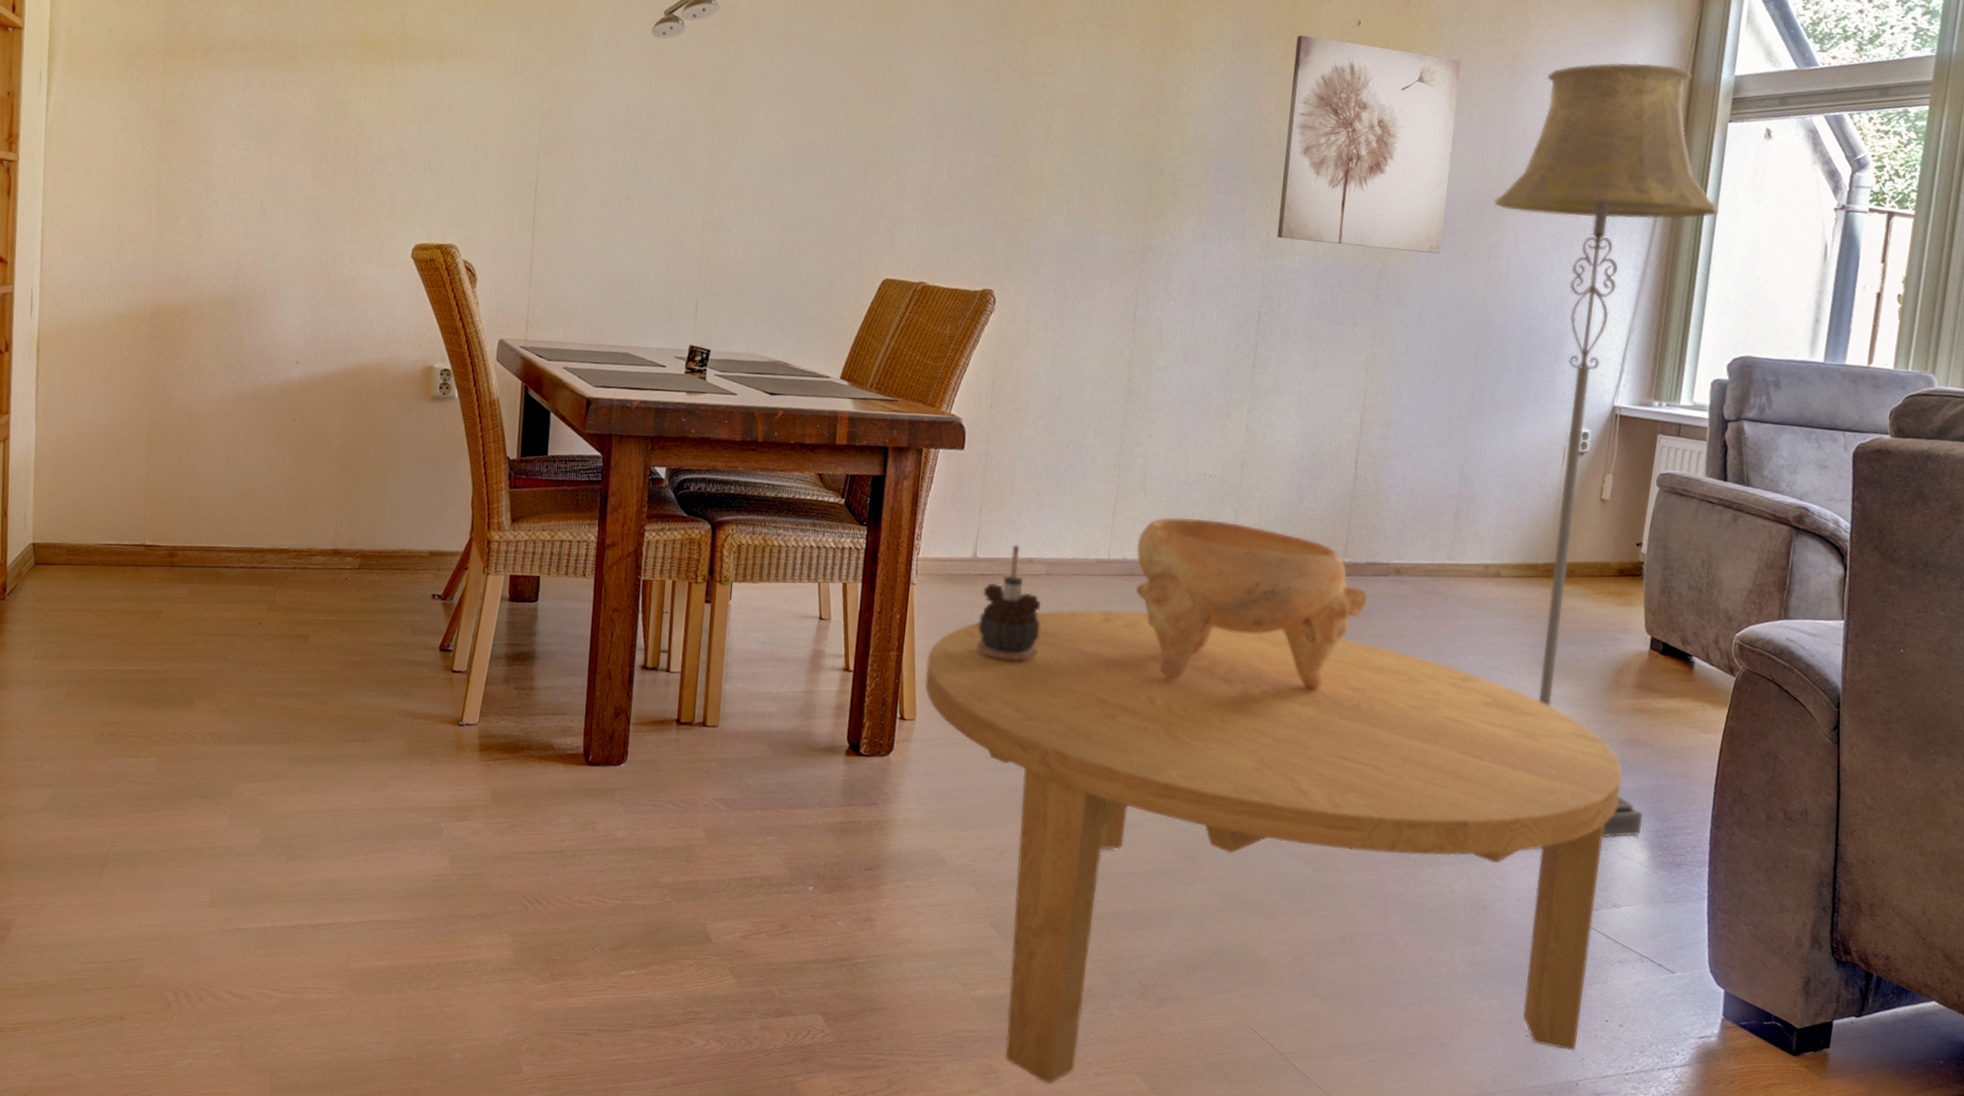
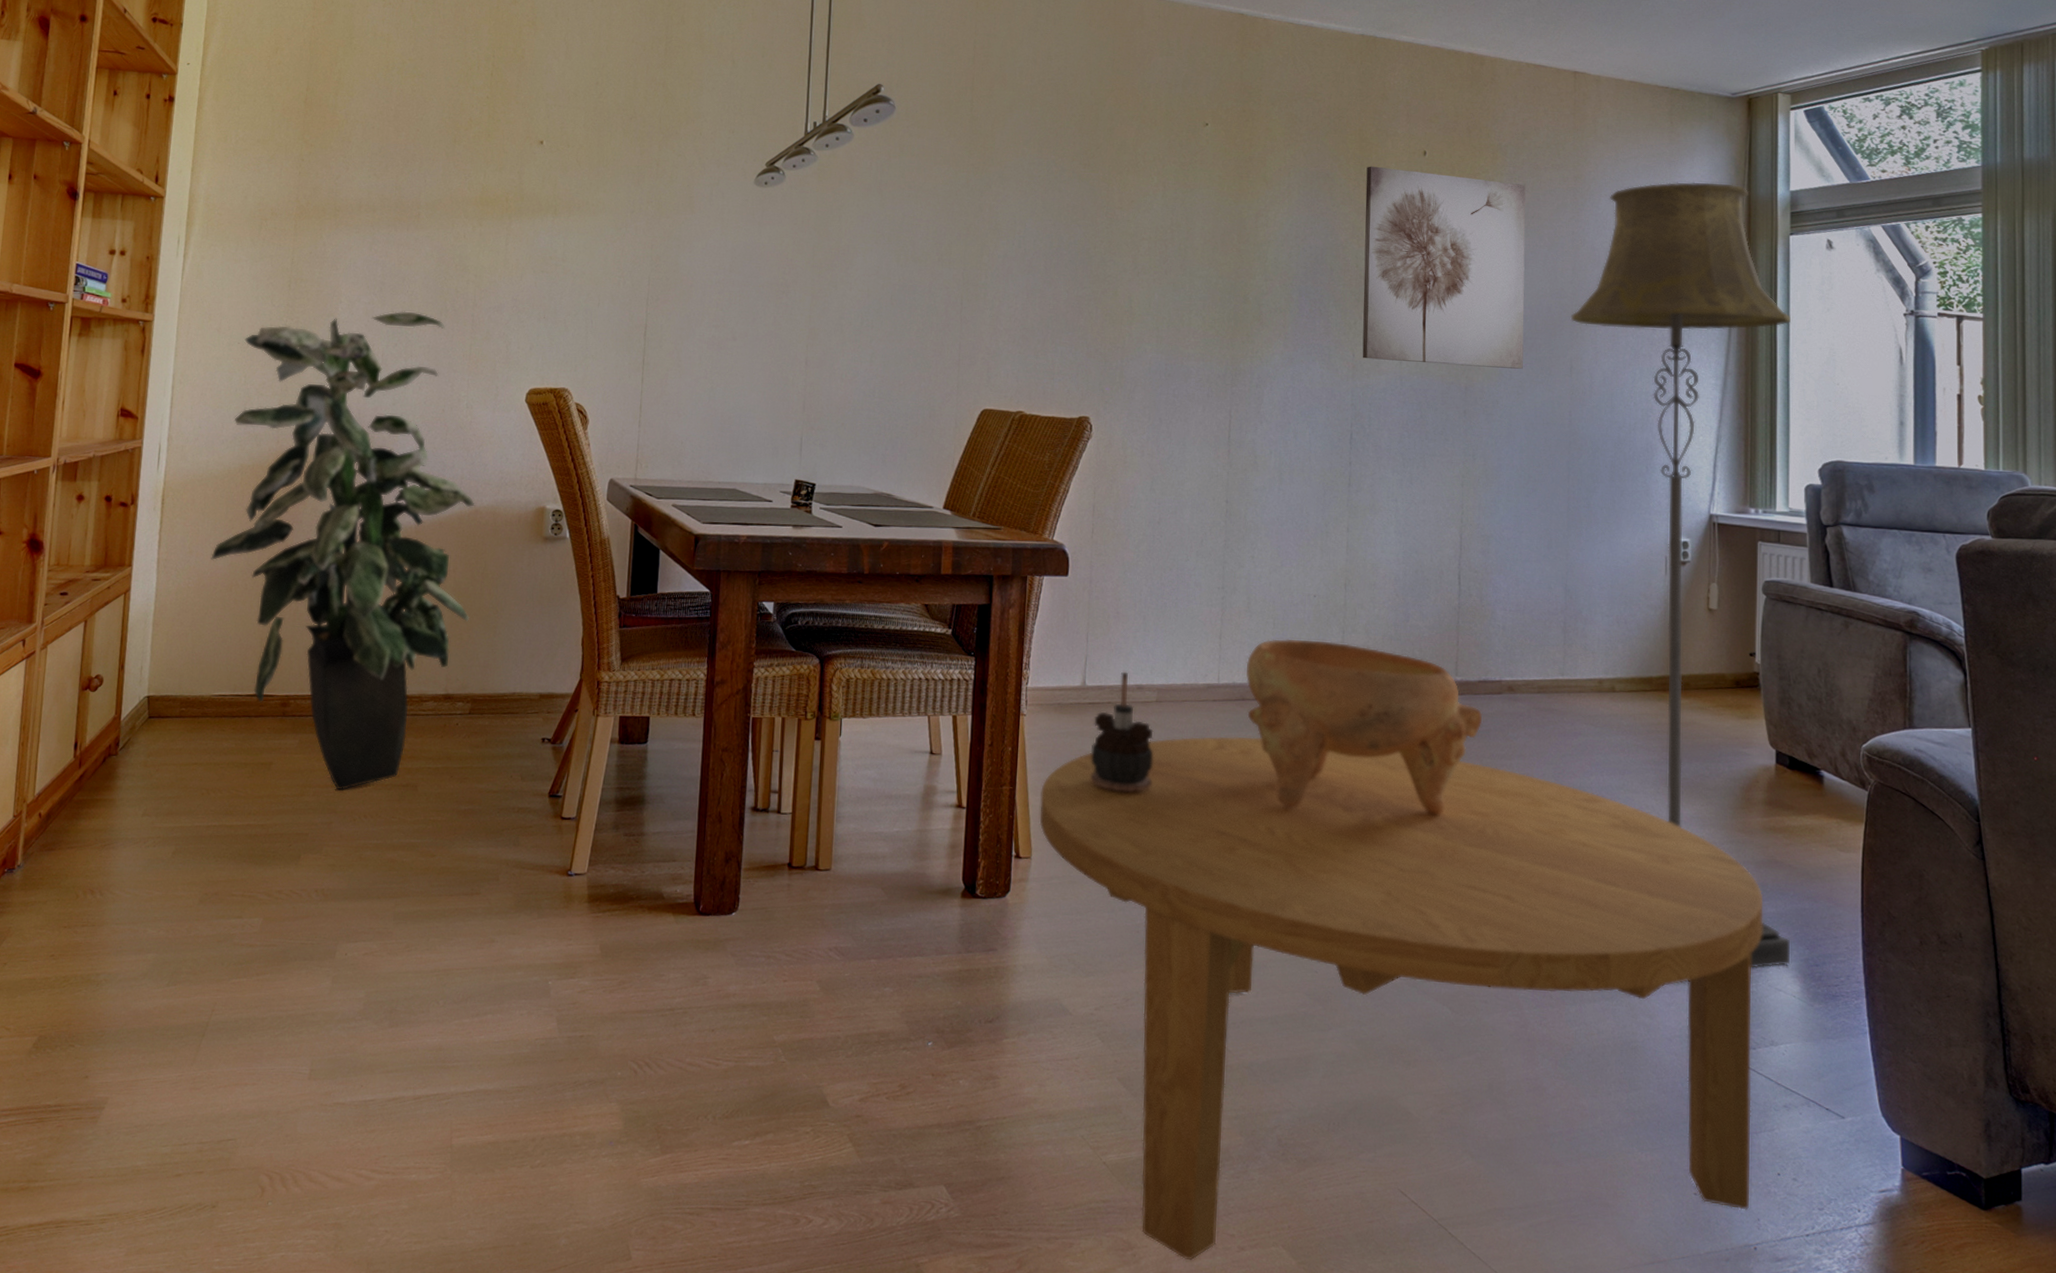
indoor plant: none [90,158,361,640] -> present [211,311,475,791]

